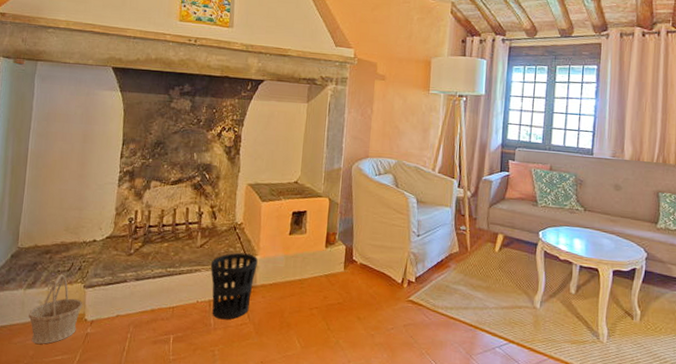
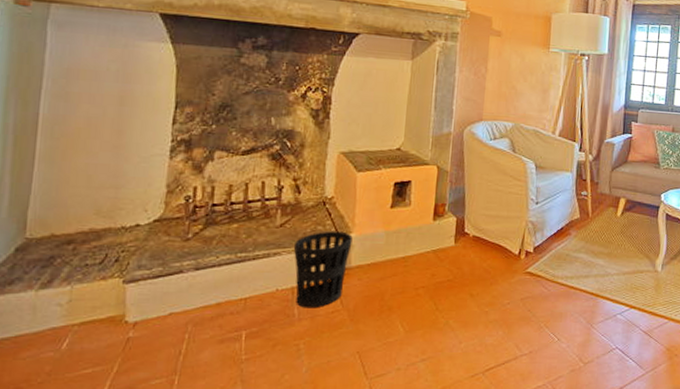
basket: present [28,274,83,344] -> none [43,268,122,356]

